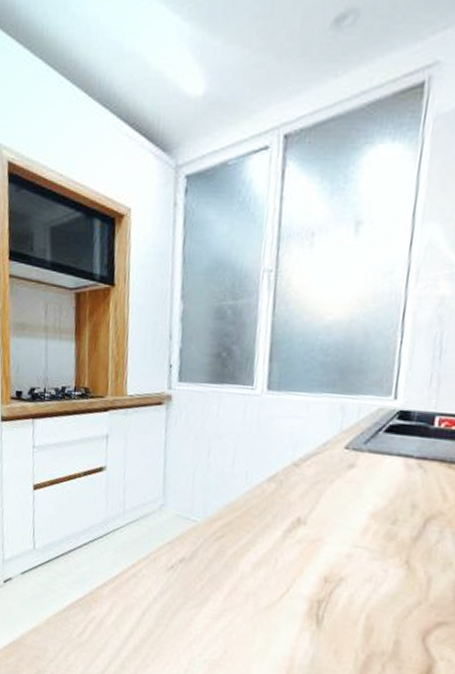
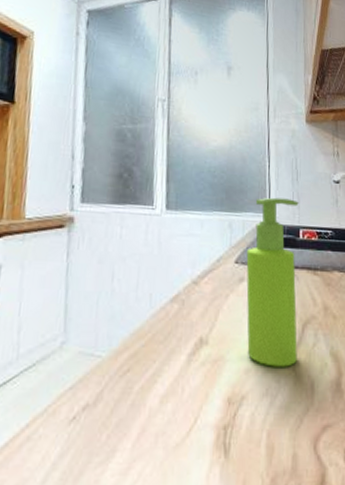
soap dispenser: none [351,378,439,559] -> present [246,197,299,367]

